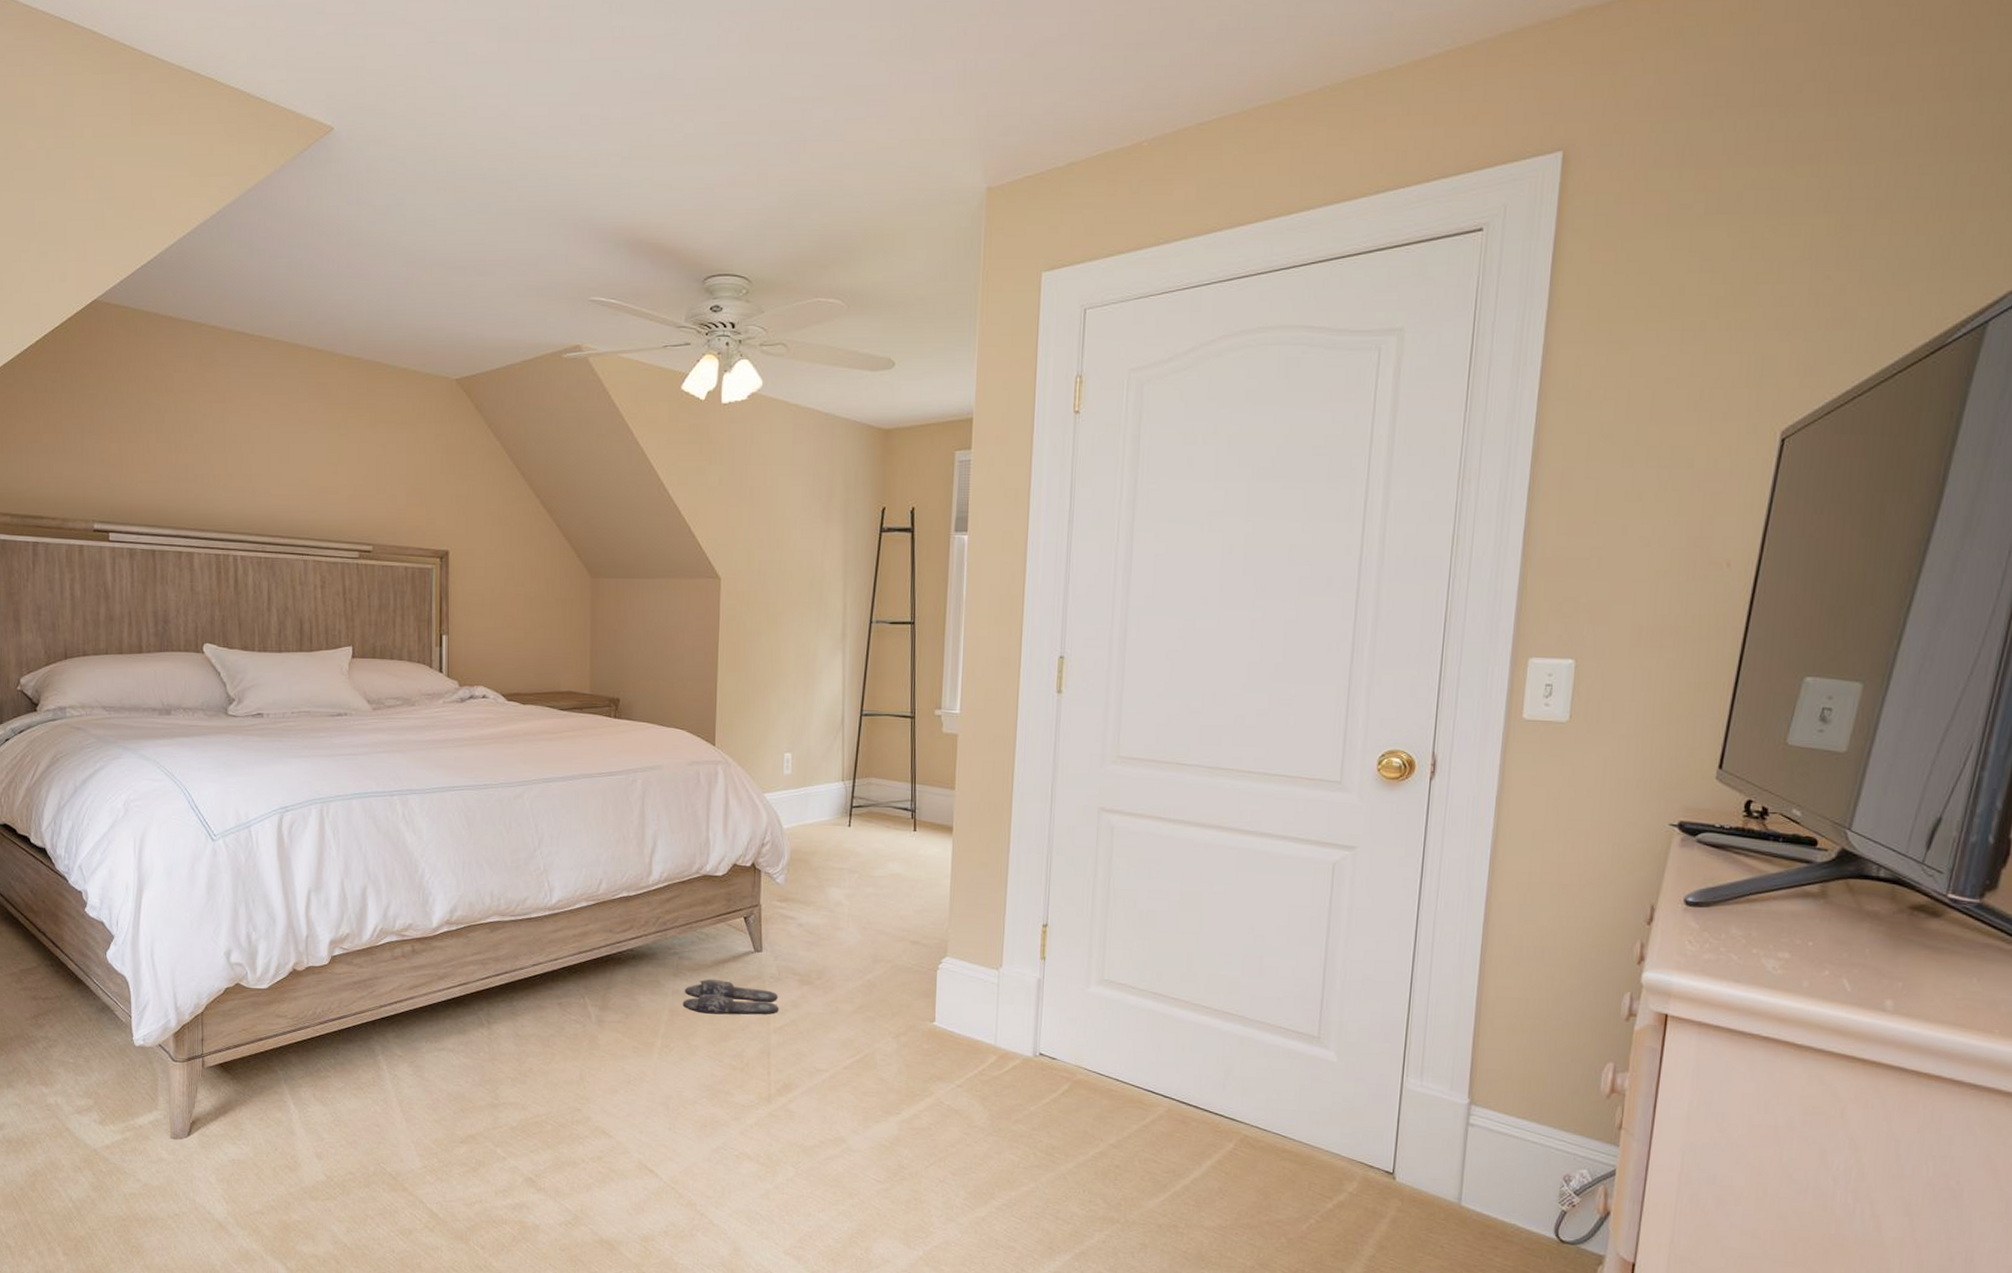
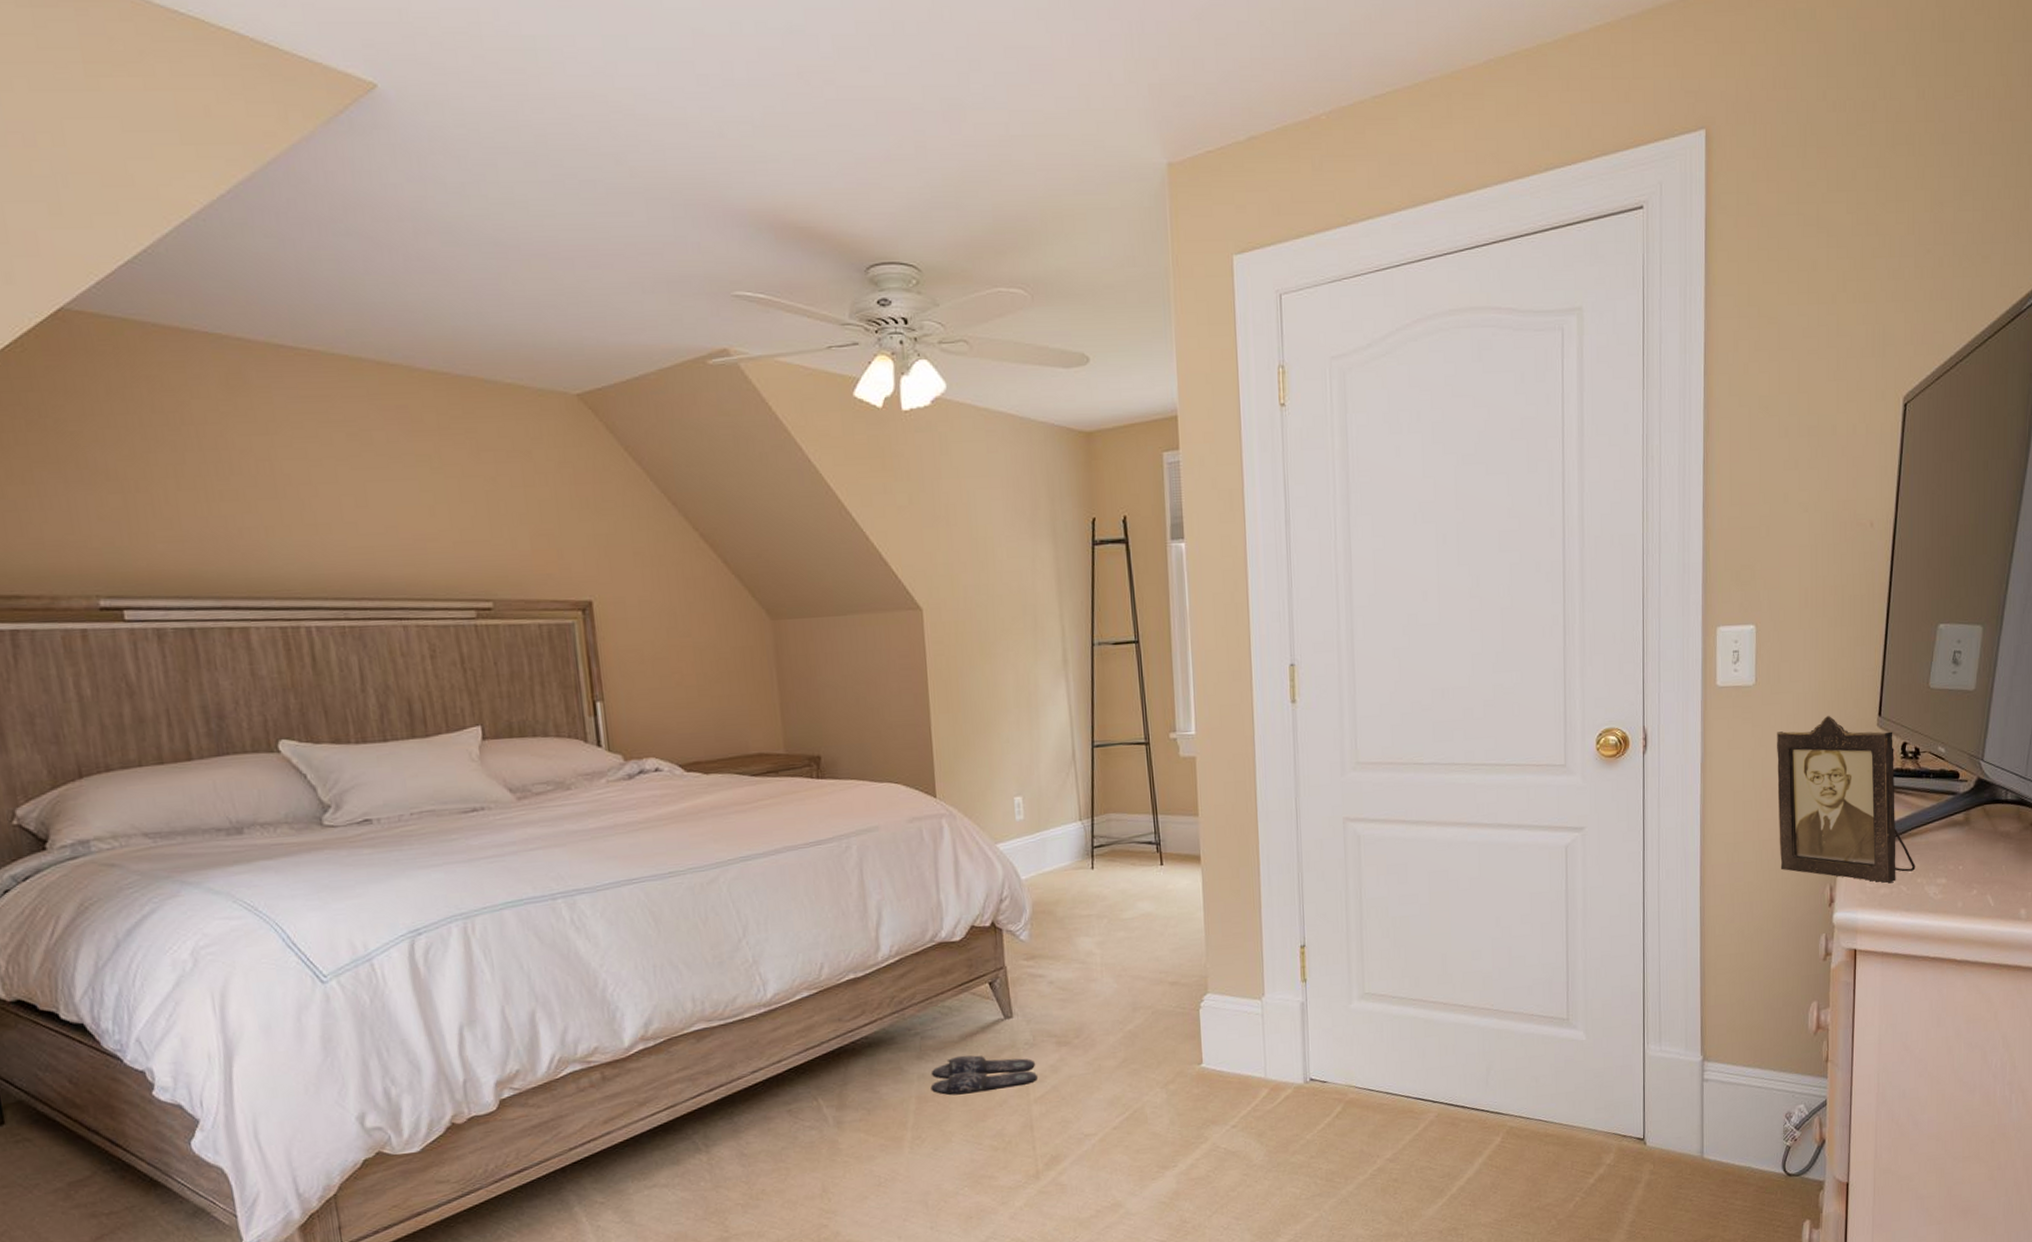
photo frame: none [1581,763,1752,948] -> present [1777,716,1916,883]

